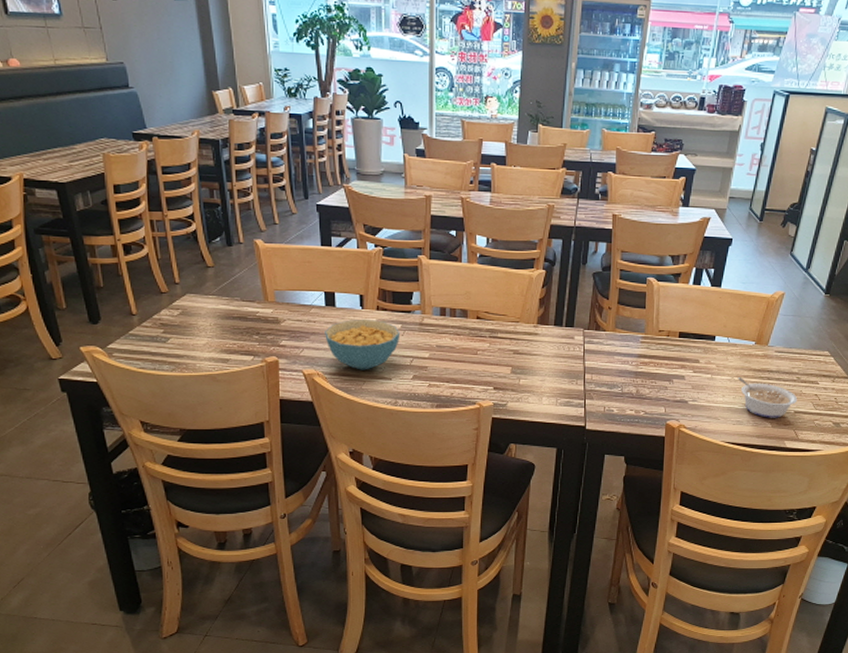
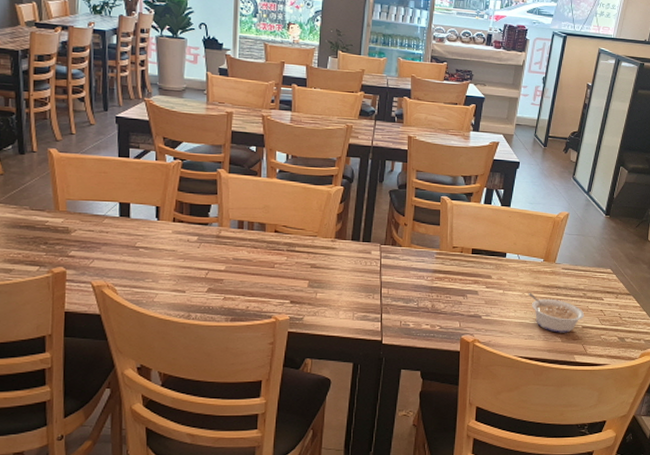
cereal bowl: present [325,319,399,370] -> none [117,230,195,283]

